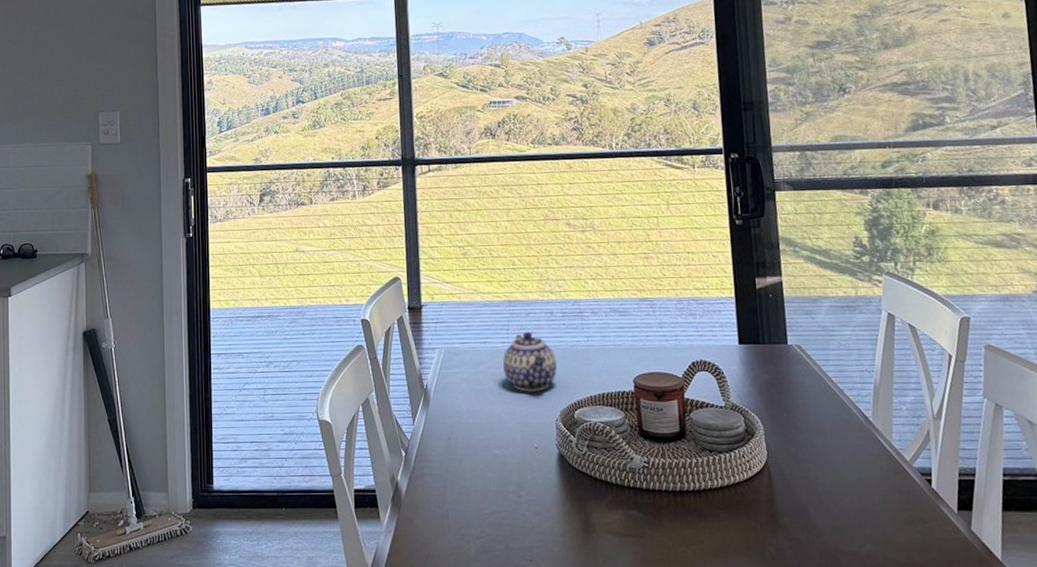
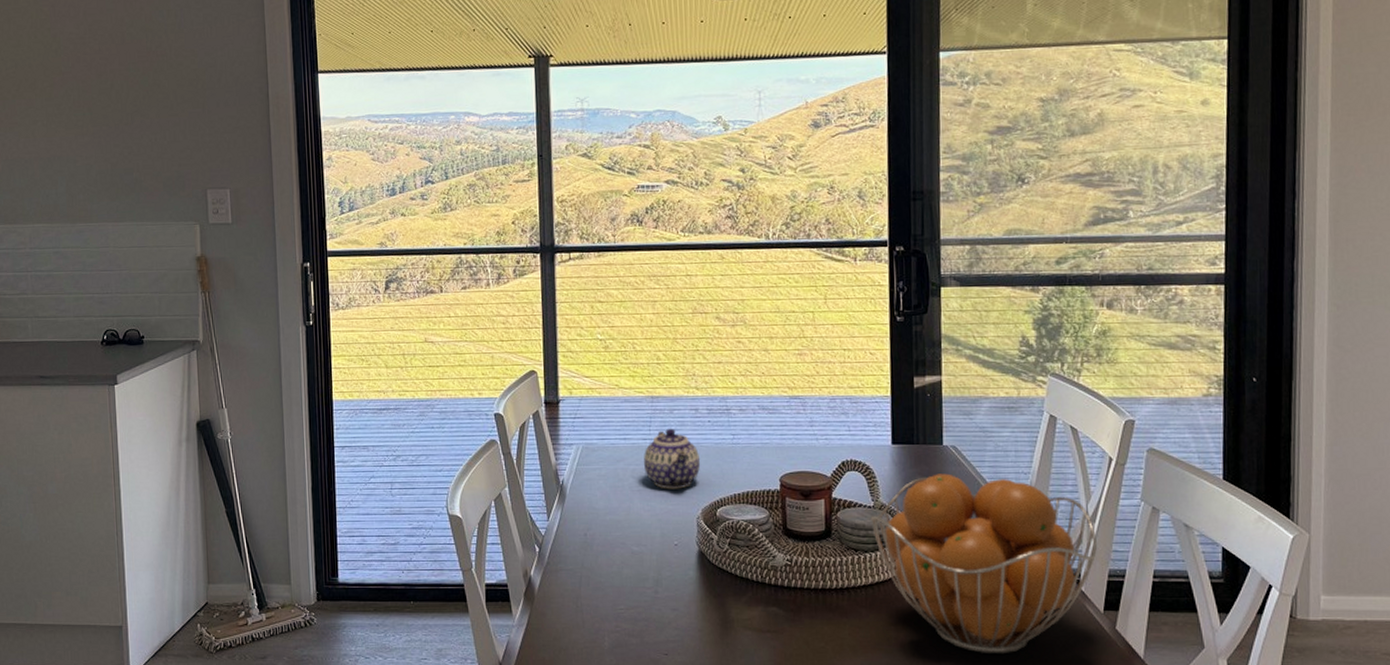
fruit basket: none [723,373,946,557] -> present [870,473,1097,654]

